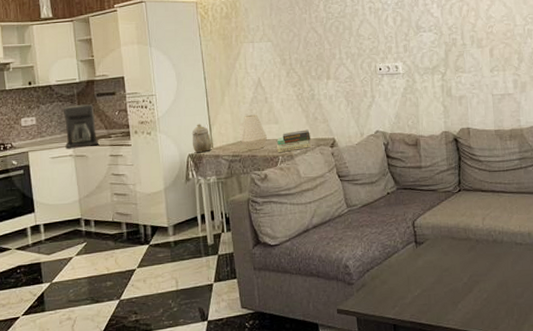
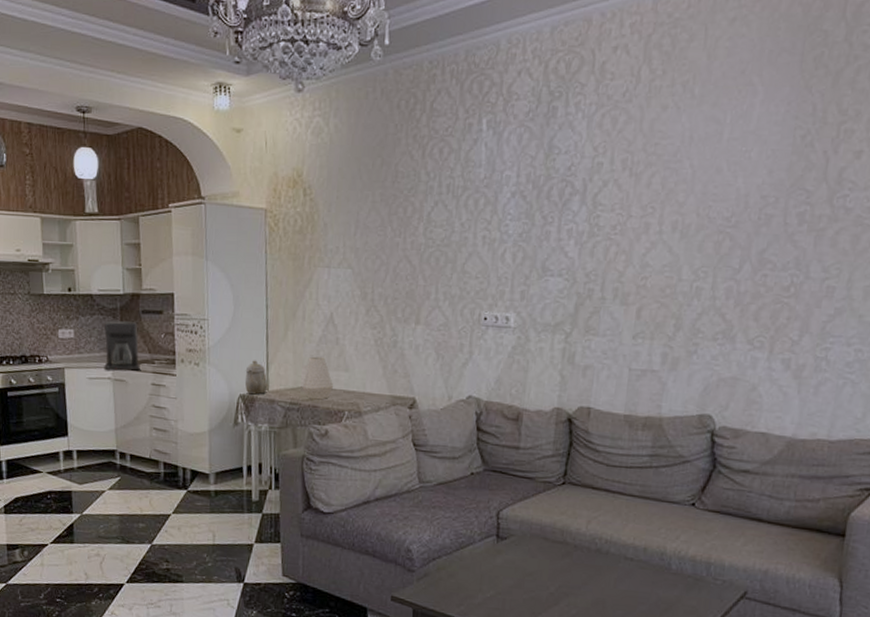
books: present [277,129,311,153] -> none [343,383,387,407]

